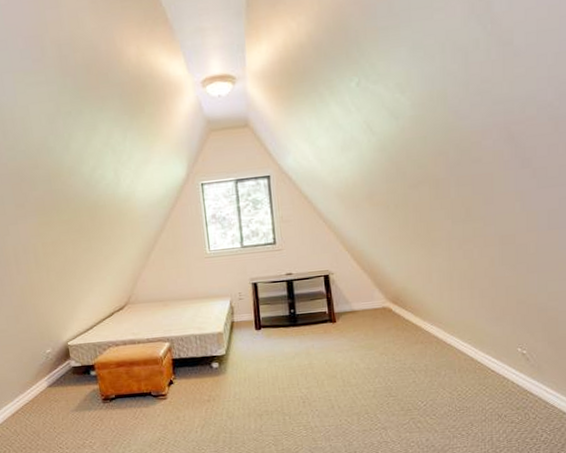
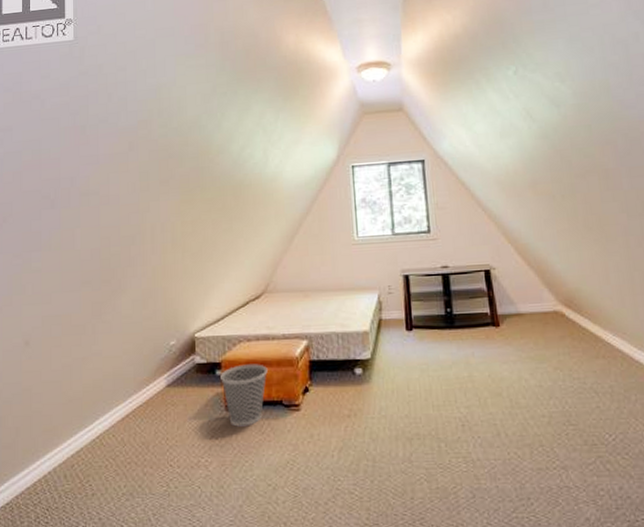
wastebasket: none [95,364,136,415] -> present [220,364,268,427]

